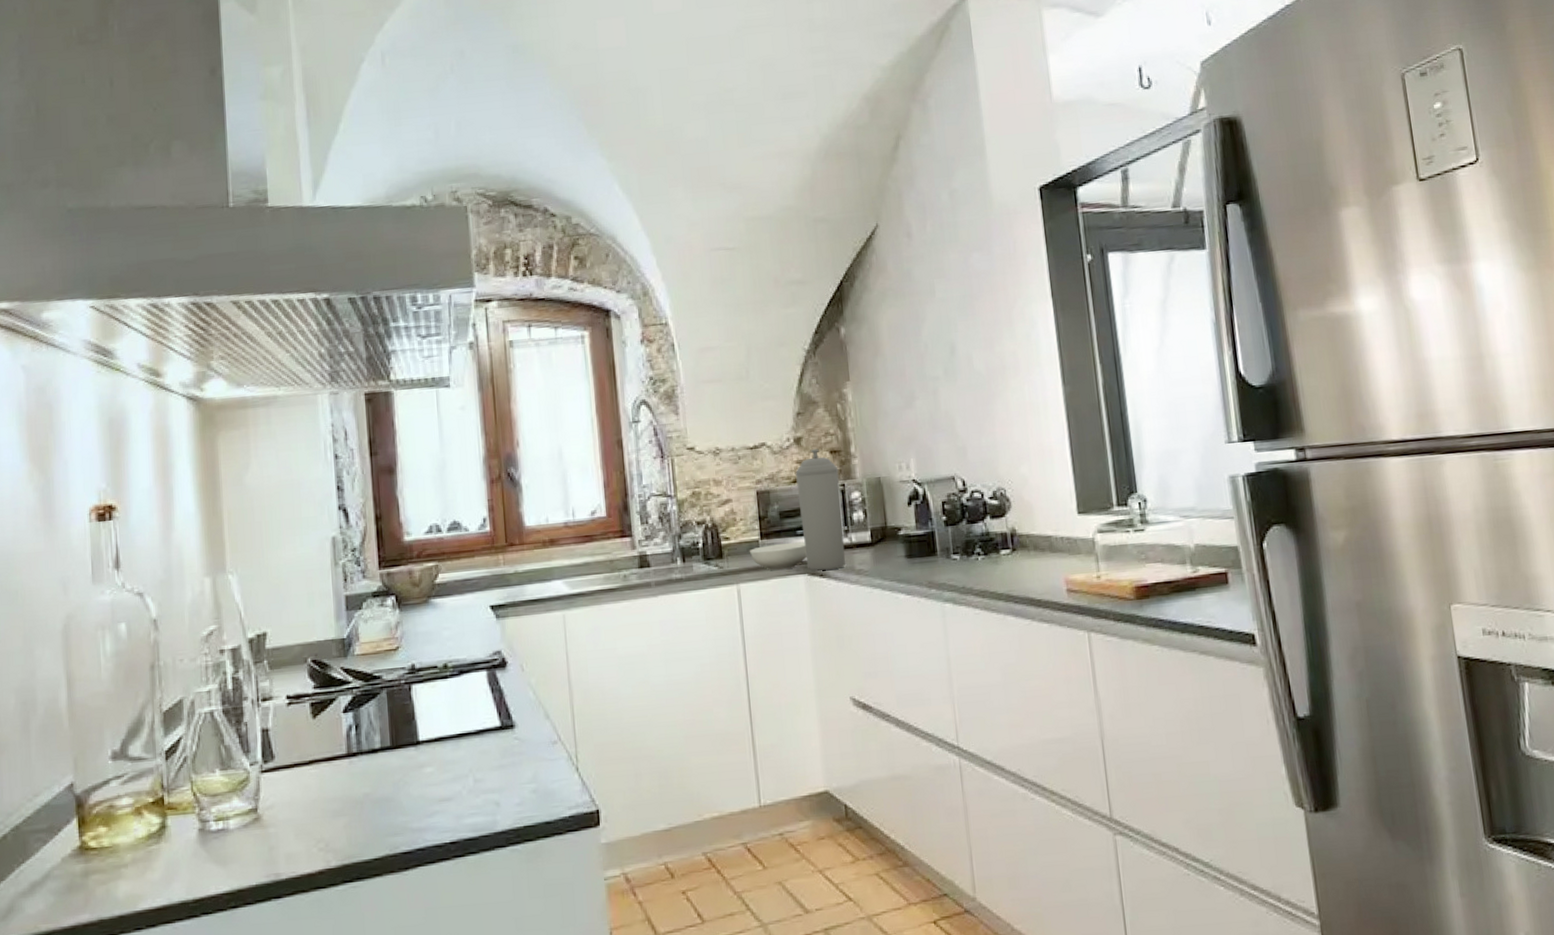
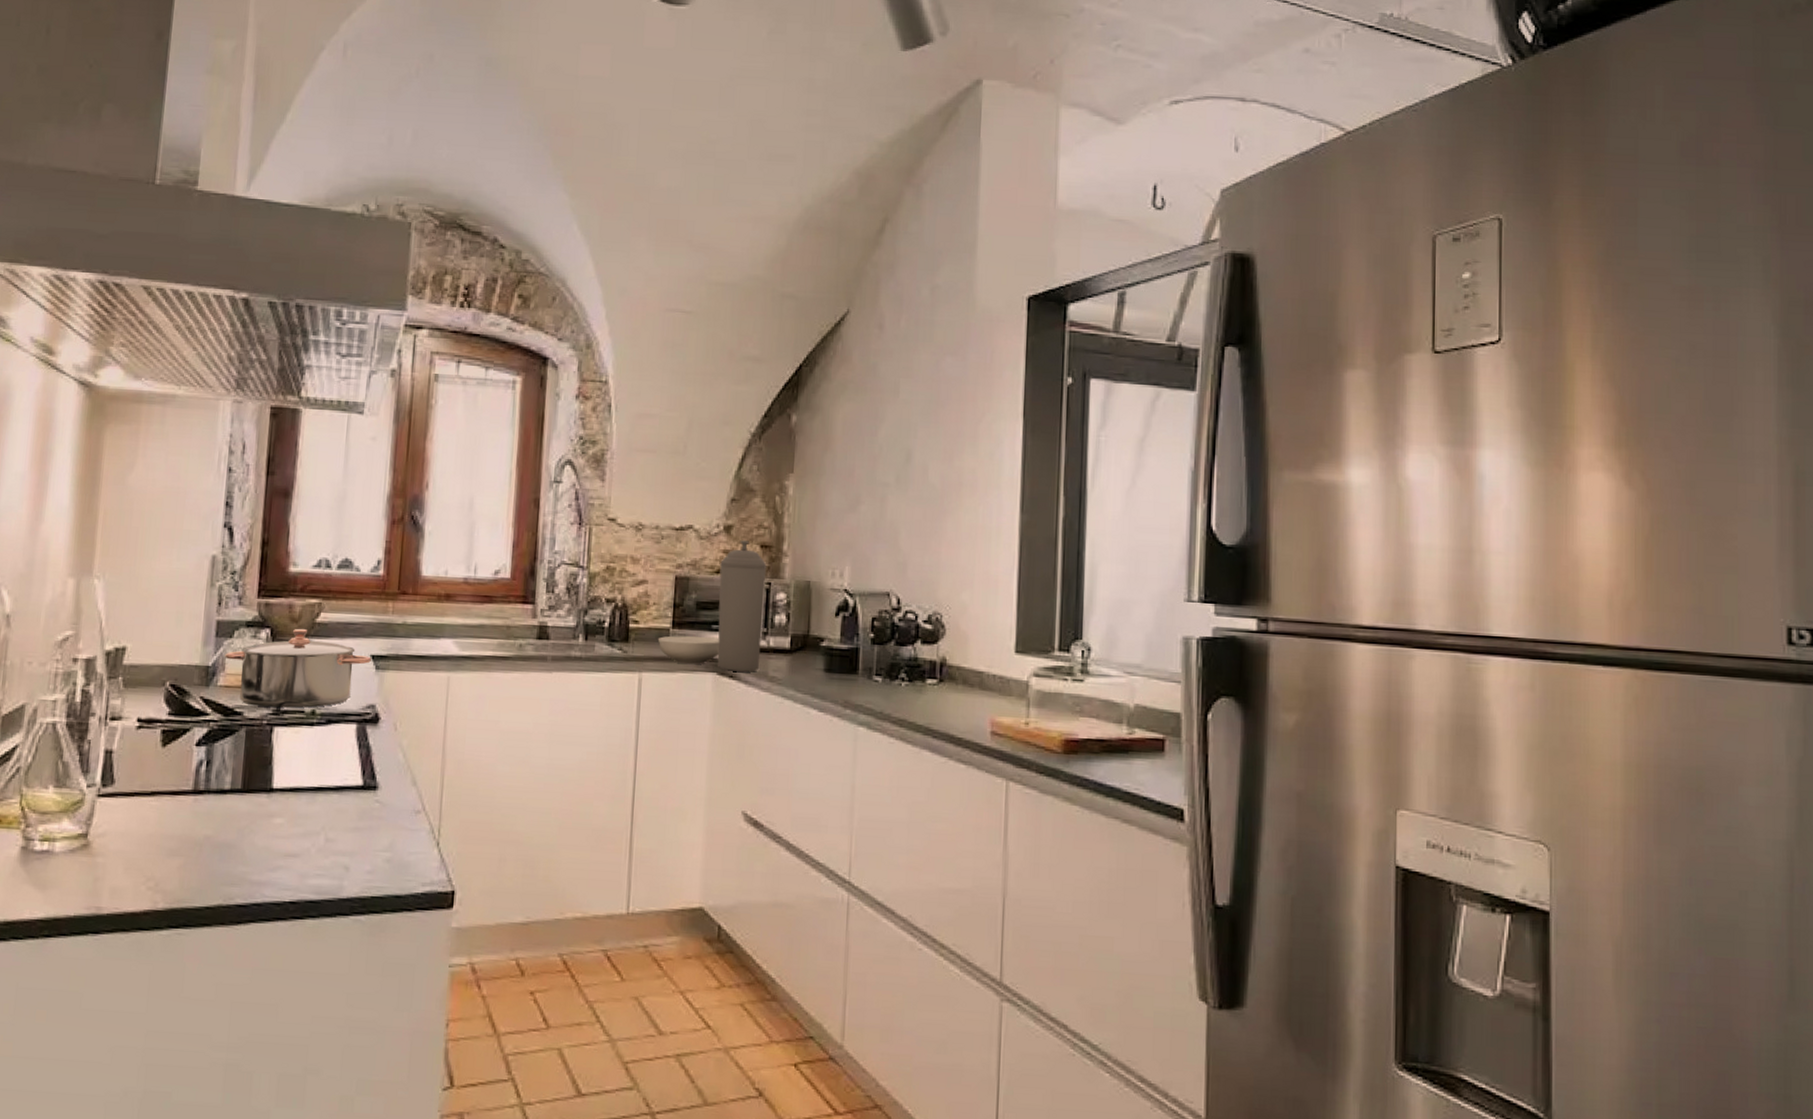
cooking pot: none [357,591,491,669] -> present [225,628,371,708]

